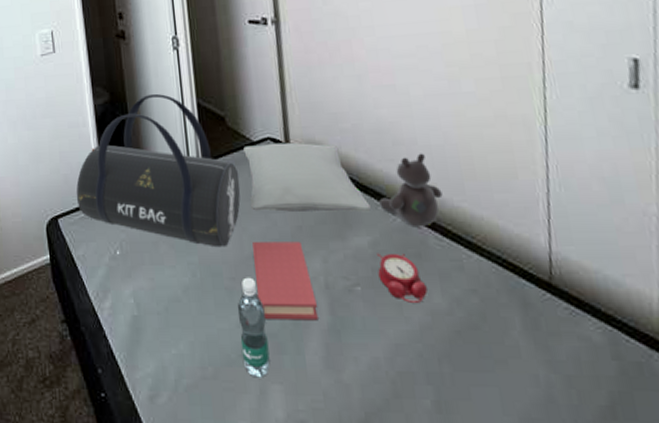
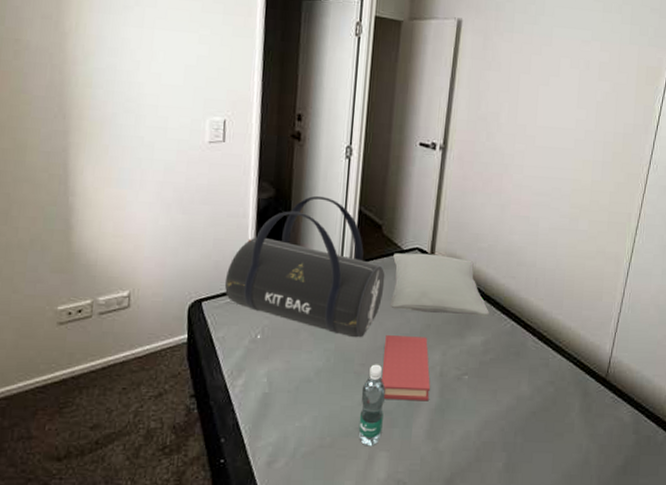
alarm clock: present [377,253,428,303] -> none [484,350,518,390]
stuffed animal: present [379,153,443,228] -> none [497,274,546,332]

